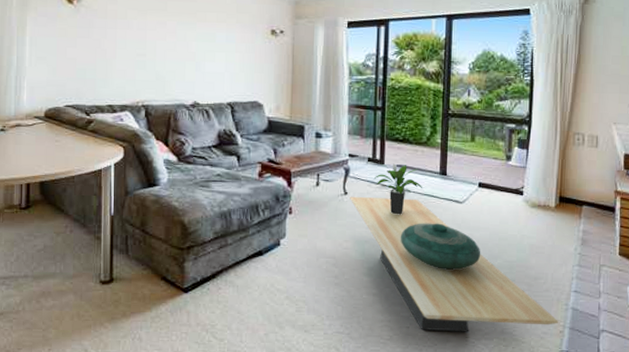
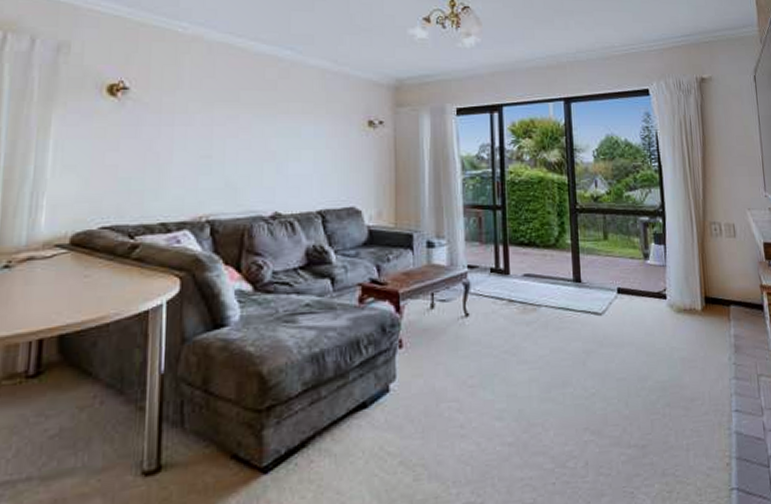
coffee table: present [350,196,559,332] -> none [472,314,724,485]
potted plant: present [373,163,423,215] -> none [498,273,557,337]
decorative bowl: present [400,223,481,270] -> none [535,342,629,401]

